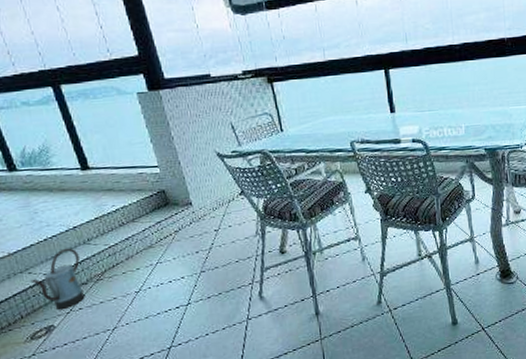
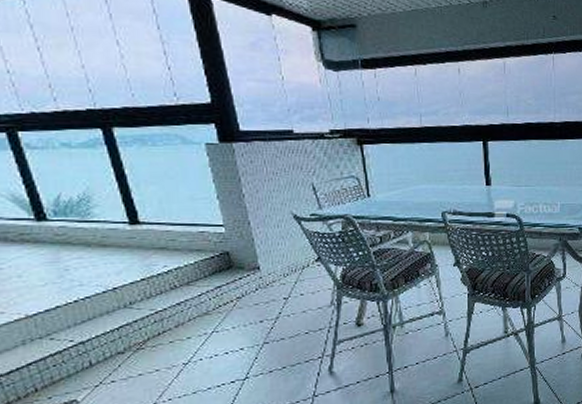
watering can: present [30,248,85,309] -> none [52,311,120,382]

